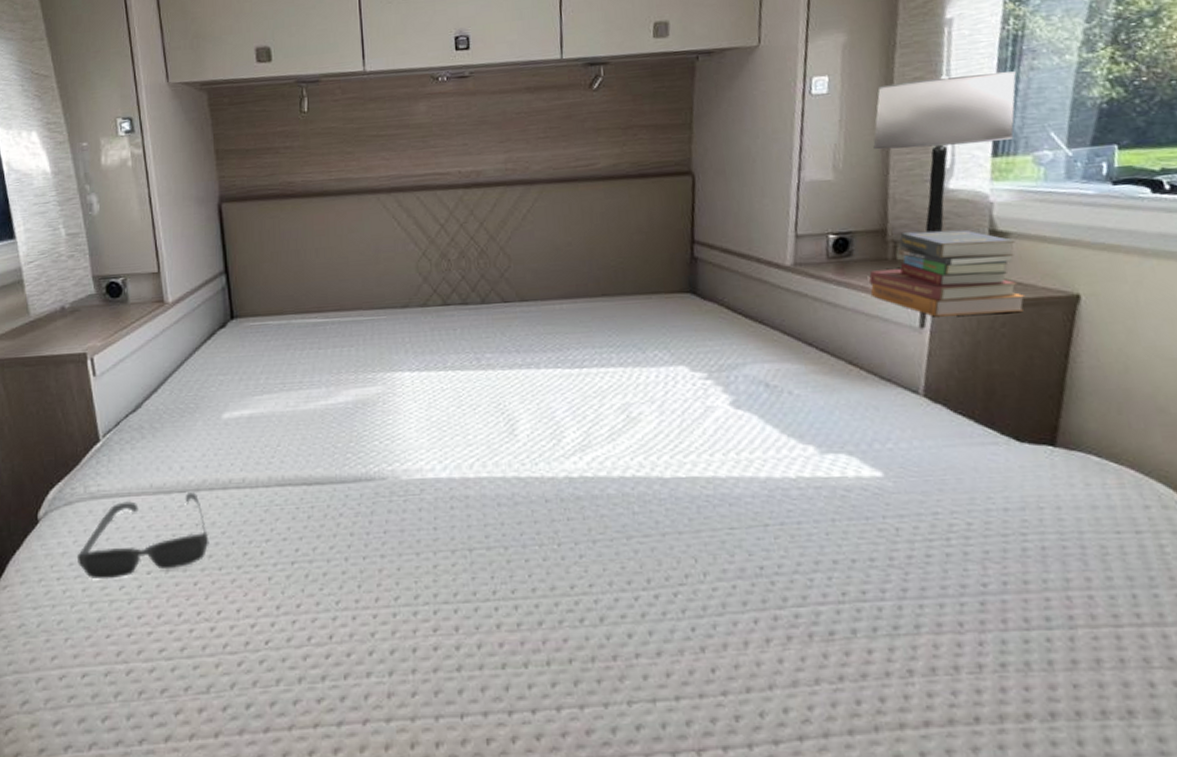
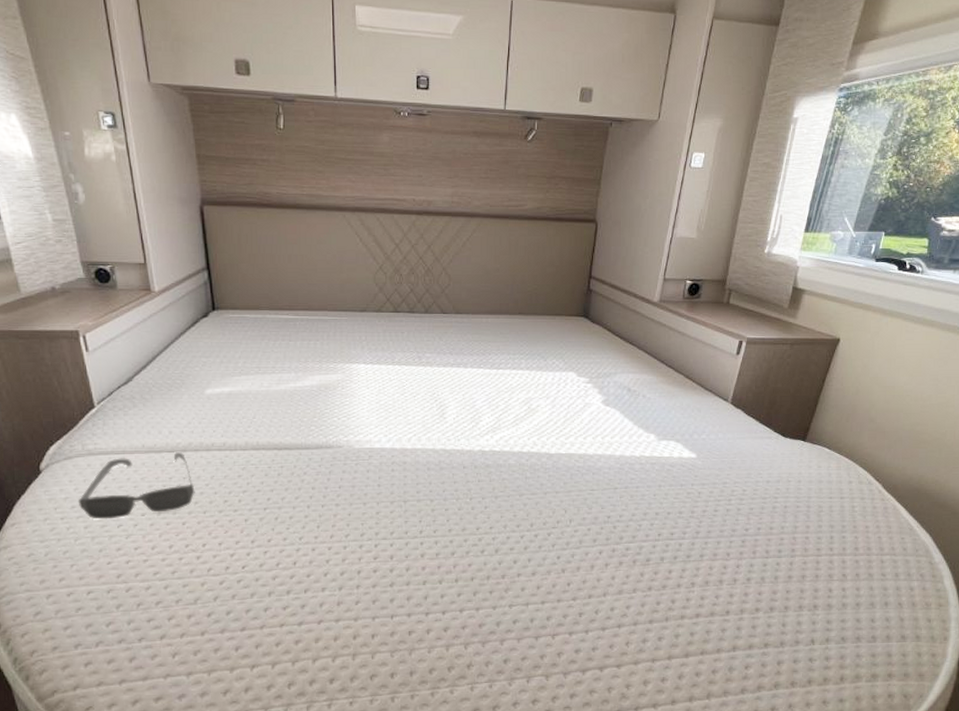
books: present [869,229,1026,317] -> none [708,284,808,349]
table lamp: present [873,71,1016,234] -> none [727,164,832,286]

